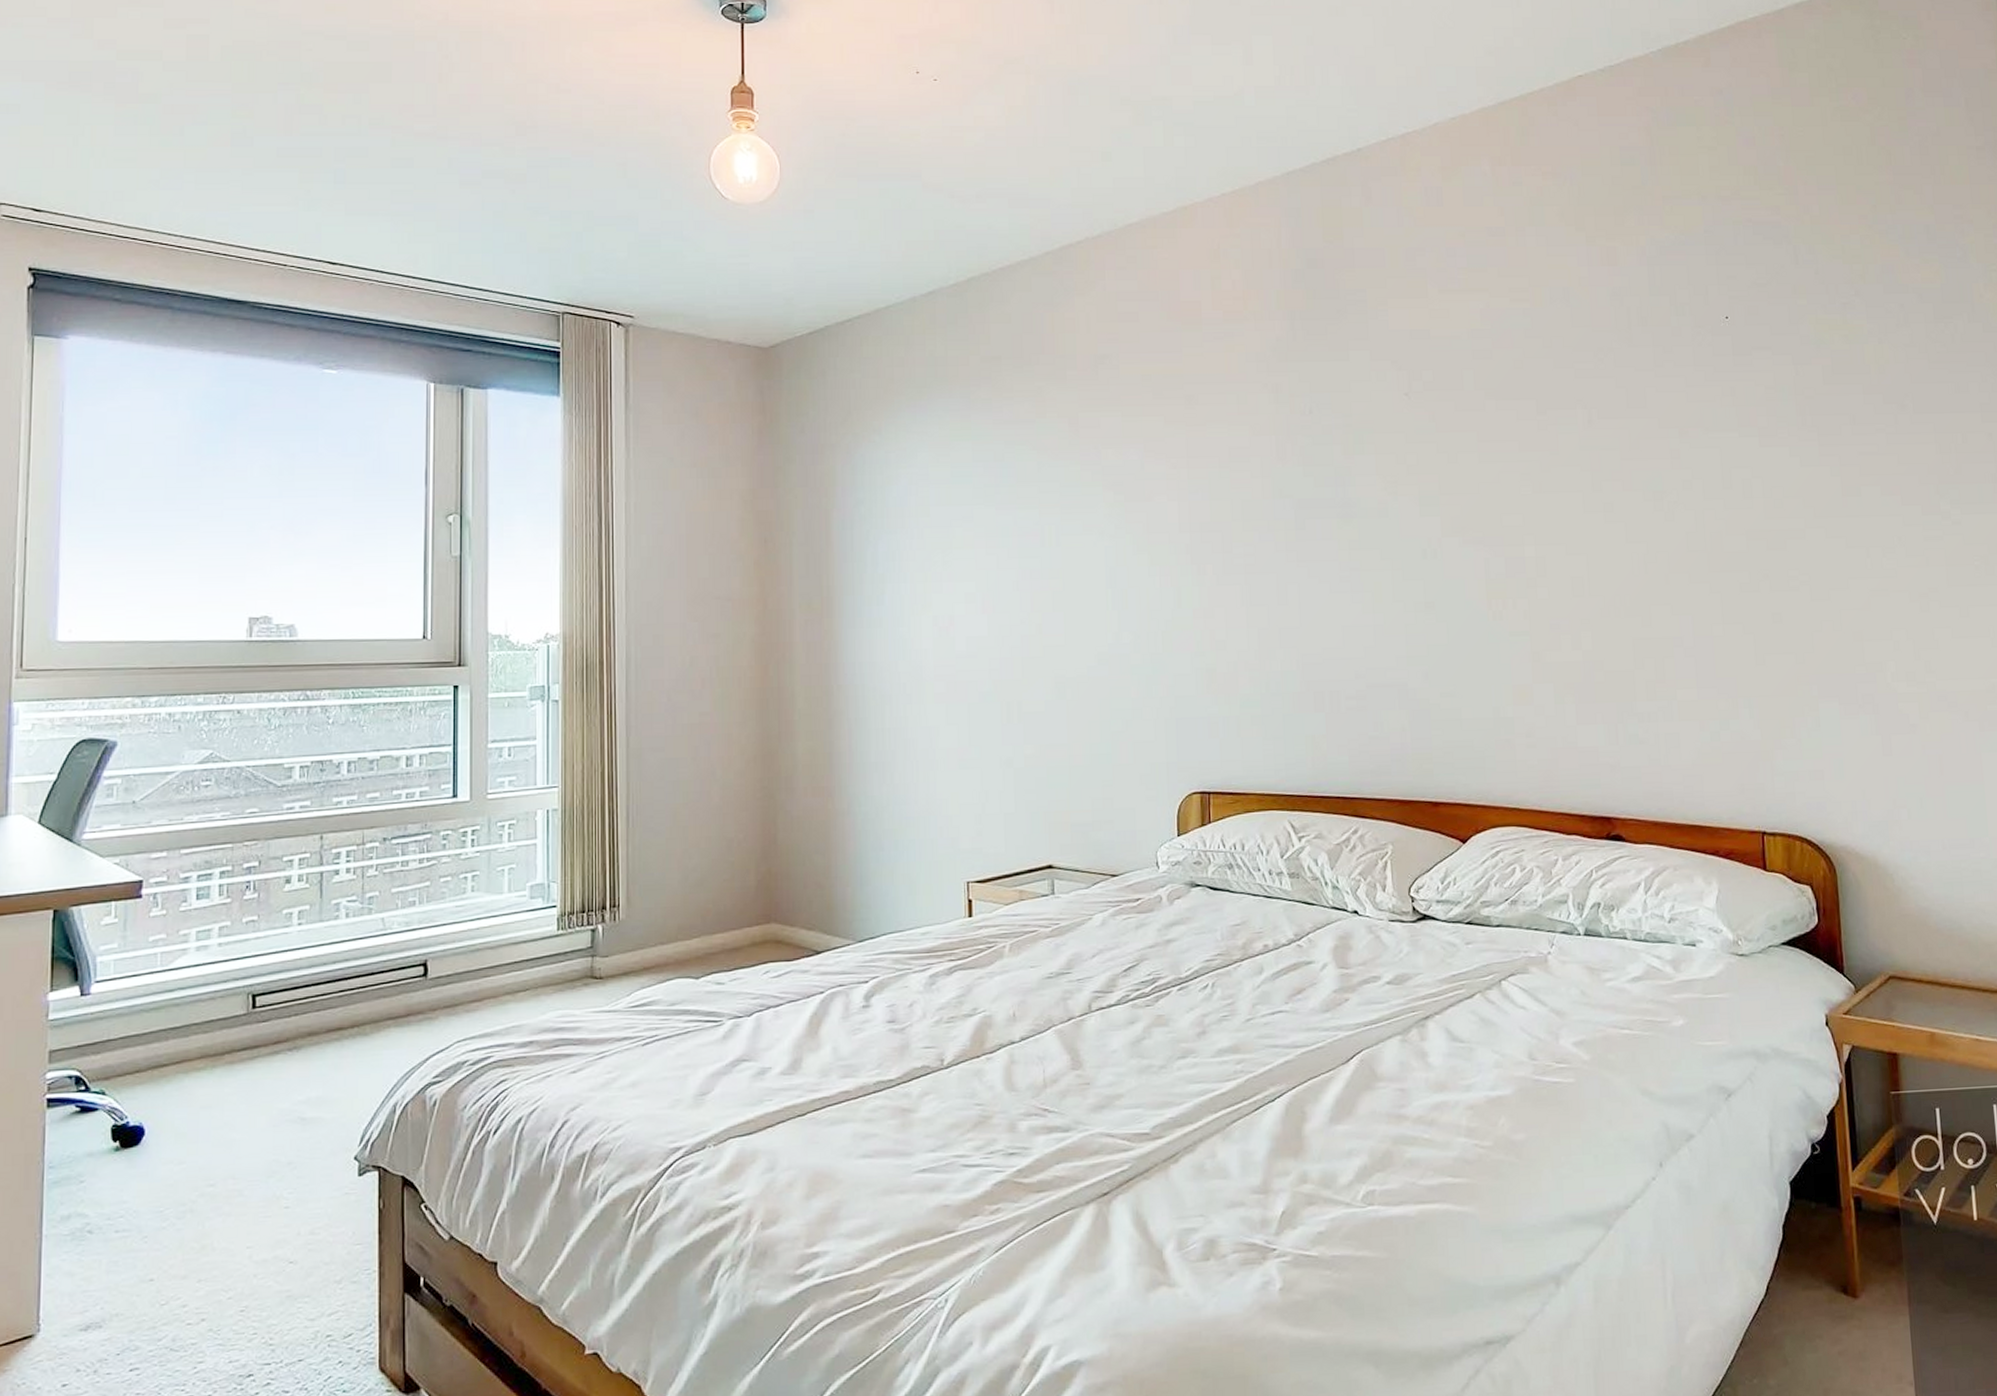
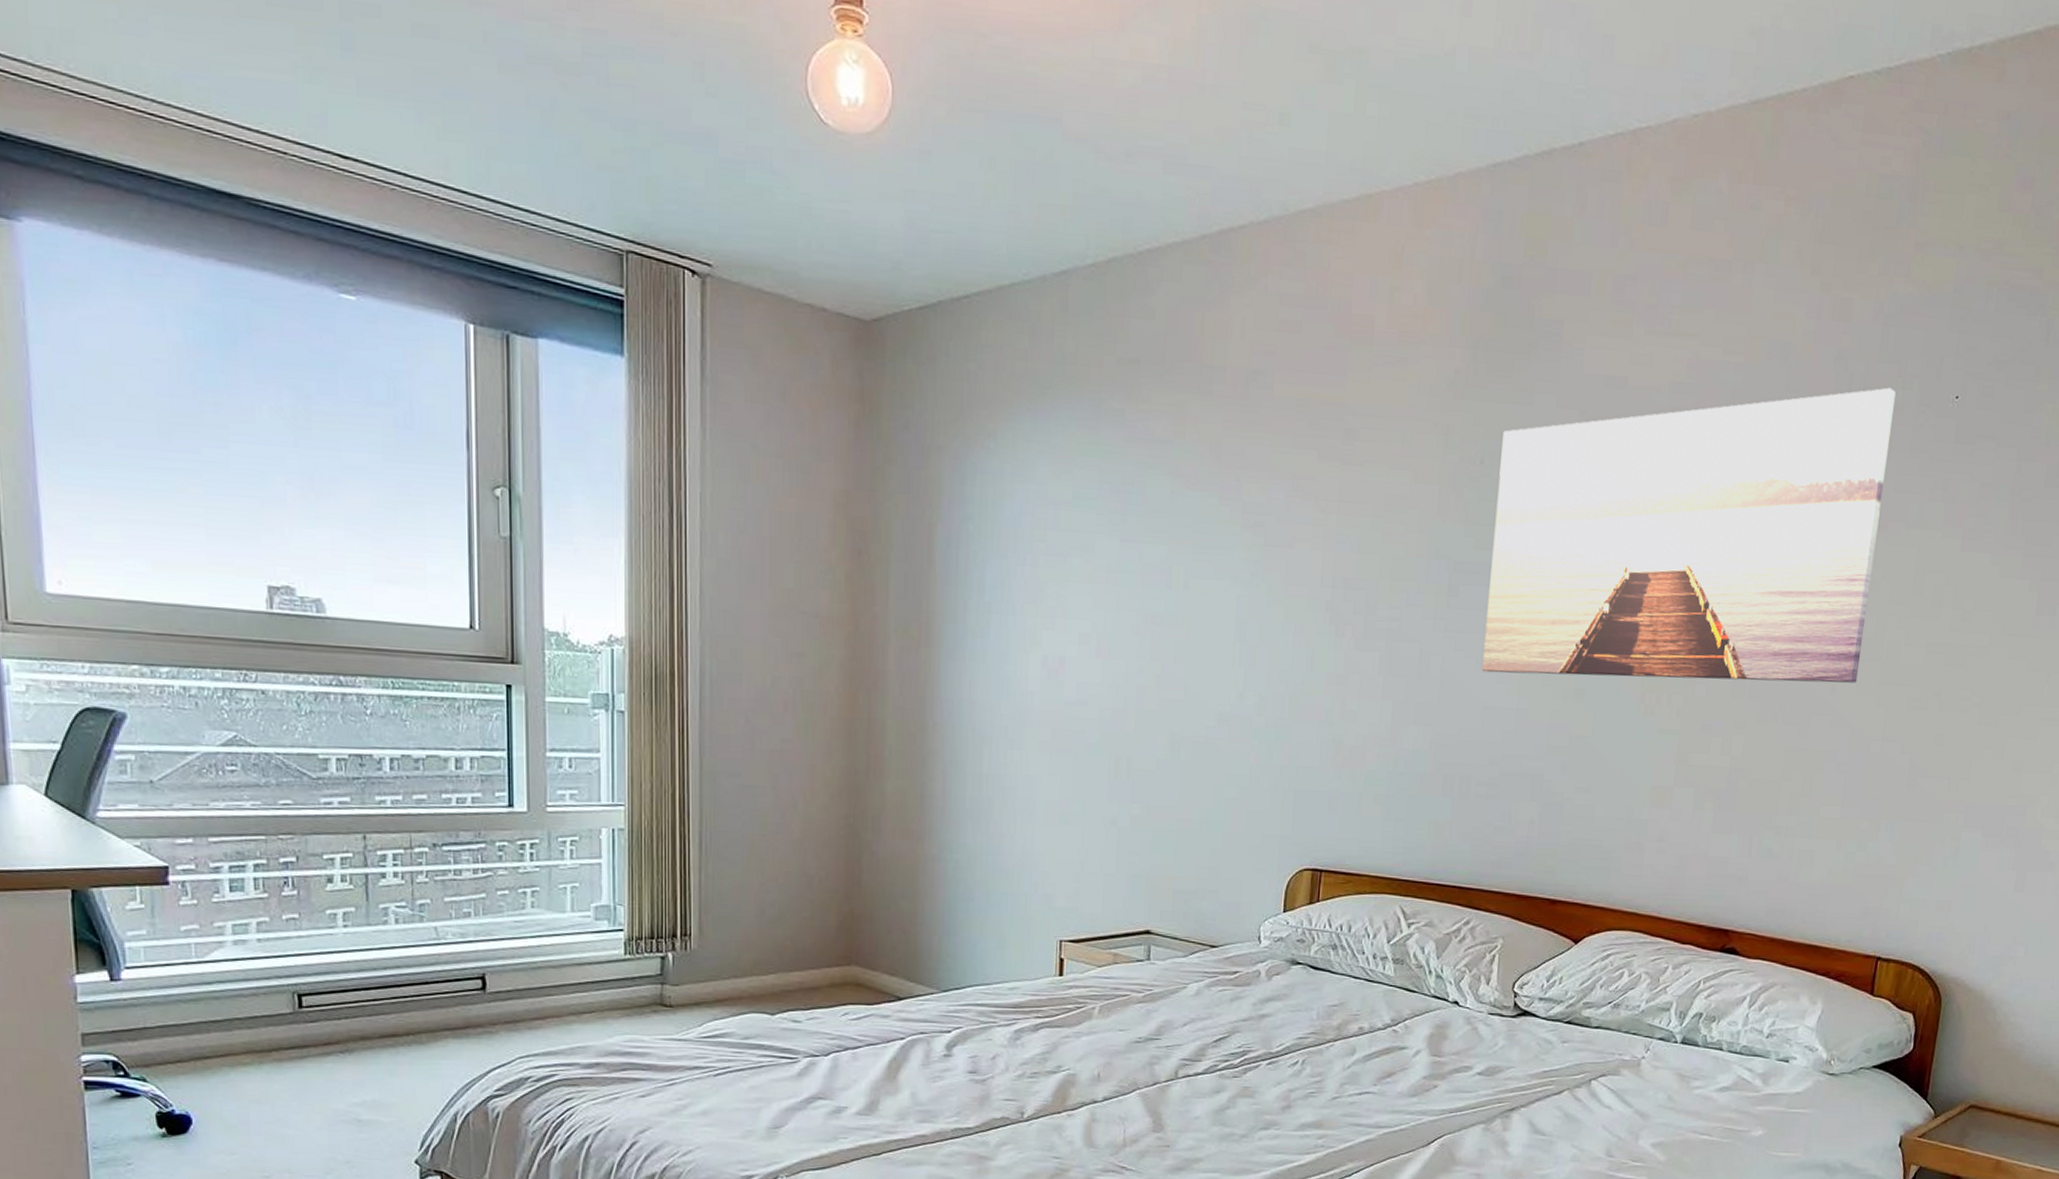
wall art: none [1326,315,1688,595] -> present [1482,387,1896,683]

